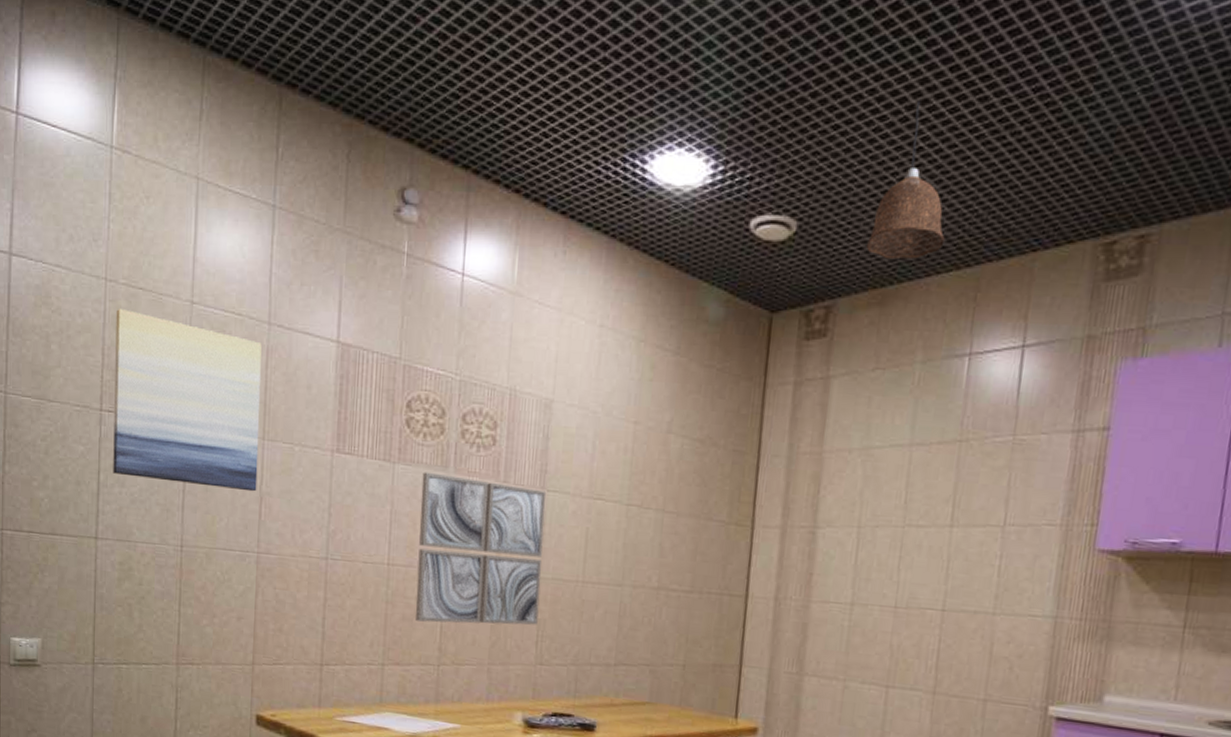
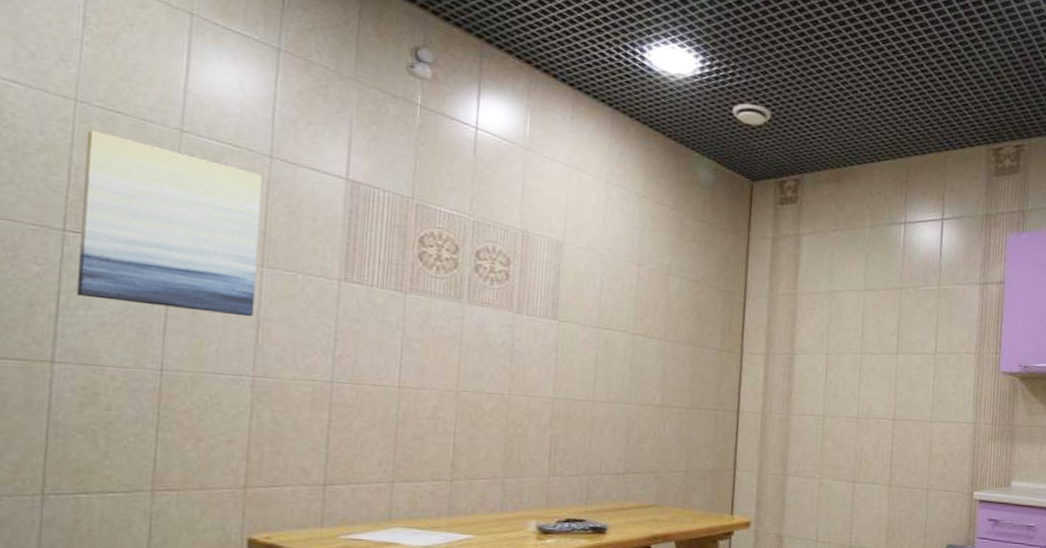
wall art: present [415,472,547,625] -> none [427,301,558,441]
pendant lamp: present [867,100,945,260] -> none [825,31,883,149]

